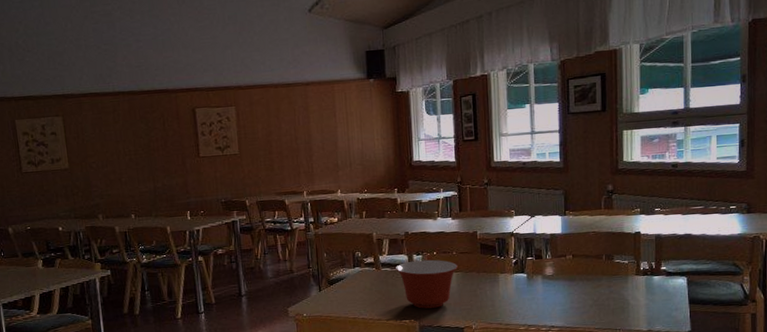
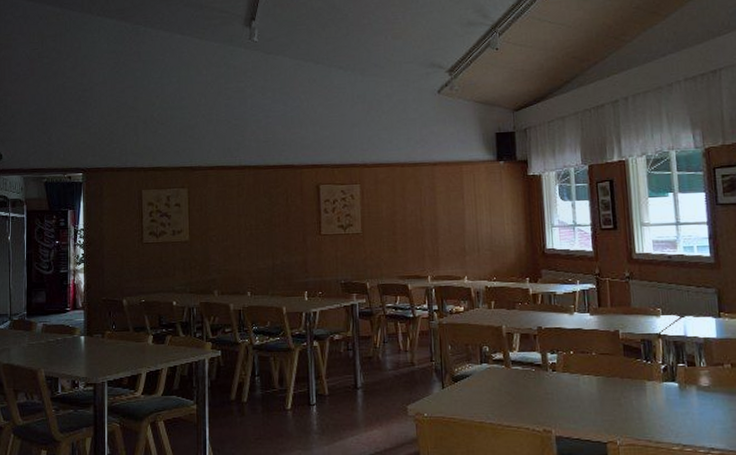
mixing bowl: present [396,259,458,309] -> none [528,359,598,417]

